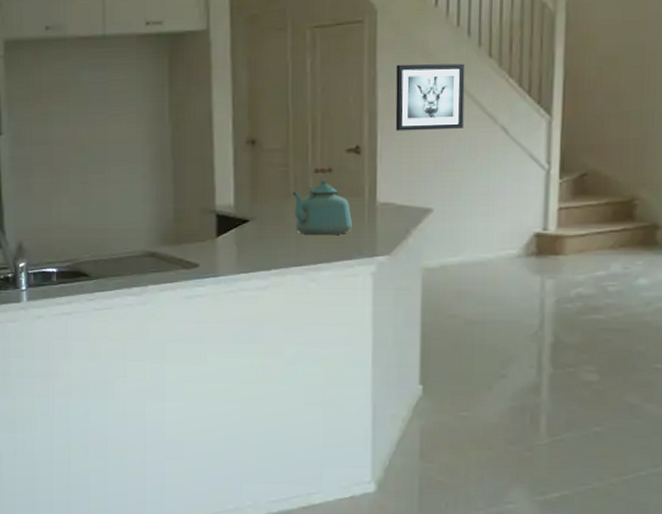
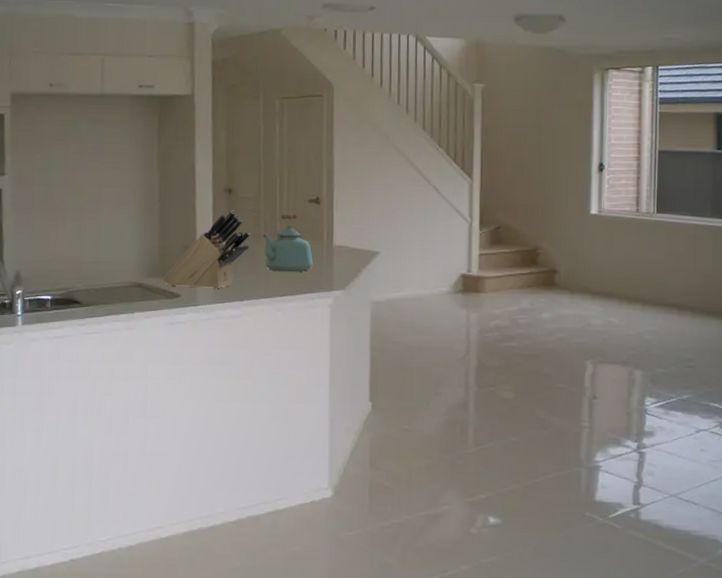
knife block: none [179,164,278,257] -> present [163,209,251,289]
wall art: present [395,63,465,131] -> none [348,132,405,187]

